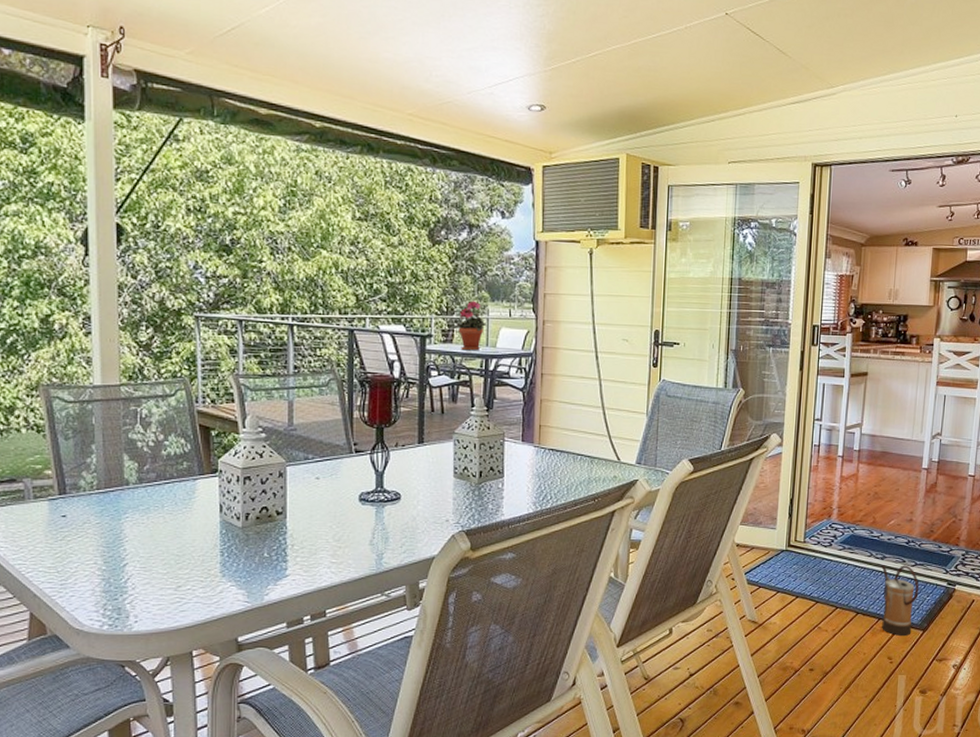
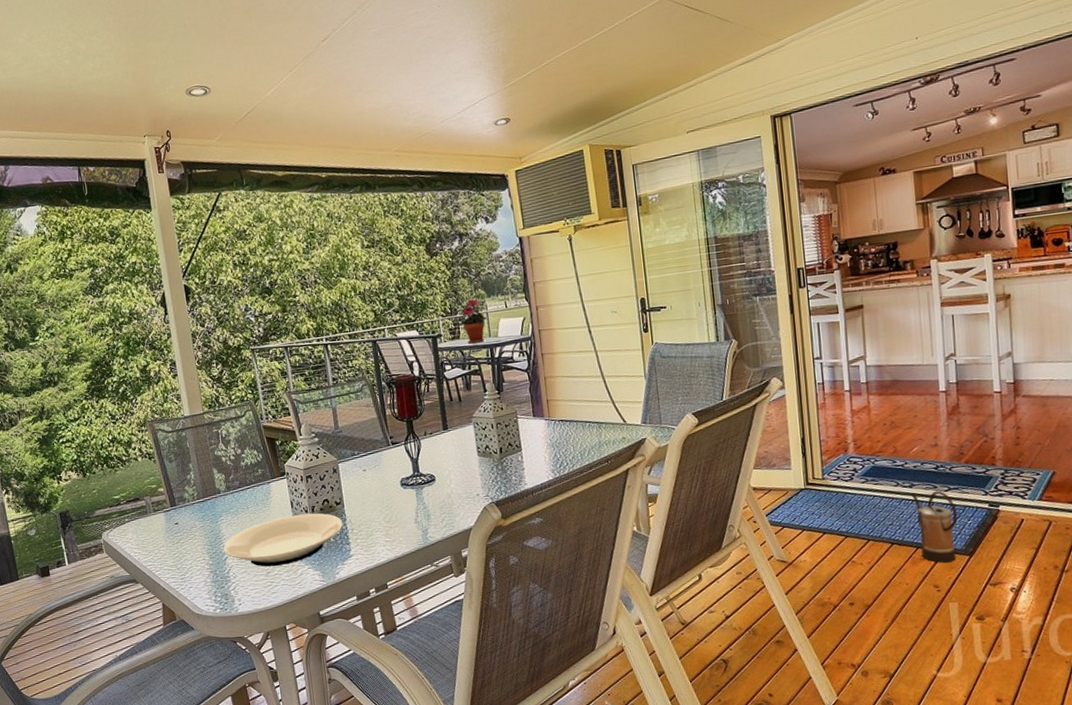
plate: none [123,521,282,579] -> present [223,513,343,567]

